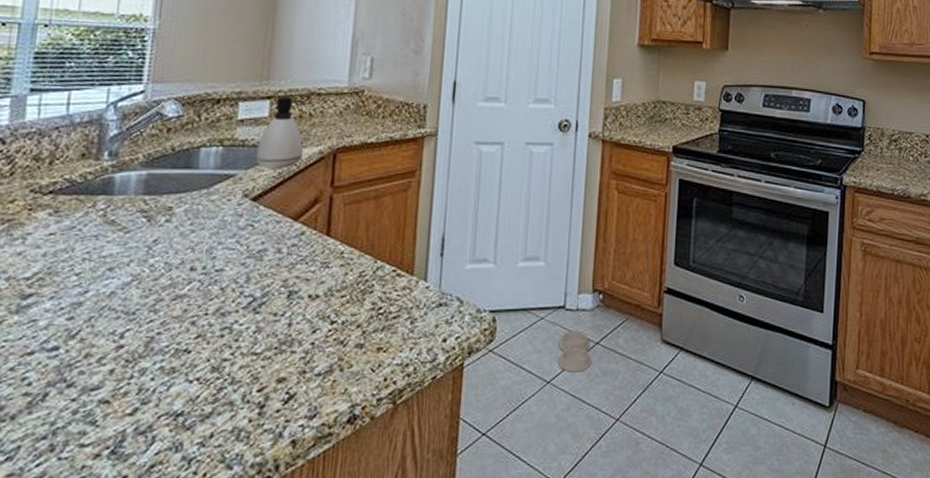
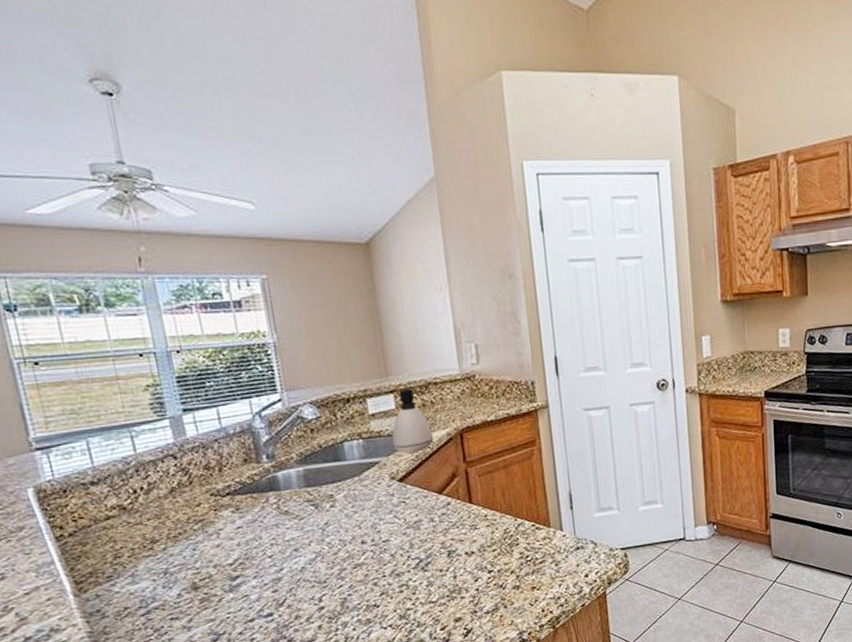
pet bowl: present [558,331,592,373] -> none [683,556,714,590]

